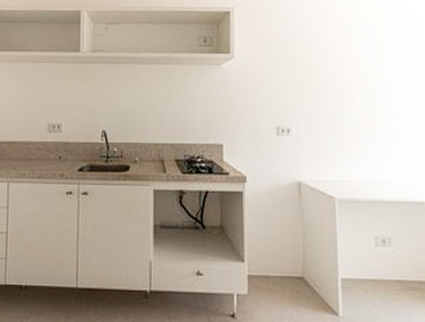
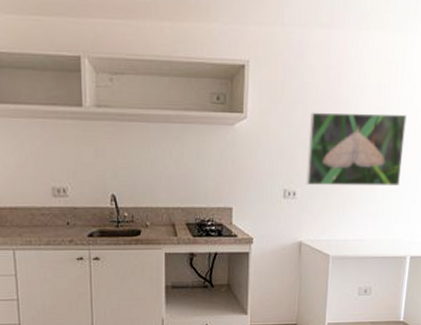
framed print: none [299,50,408,124] -> present [306,112,408,187]

